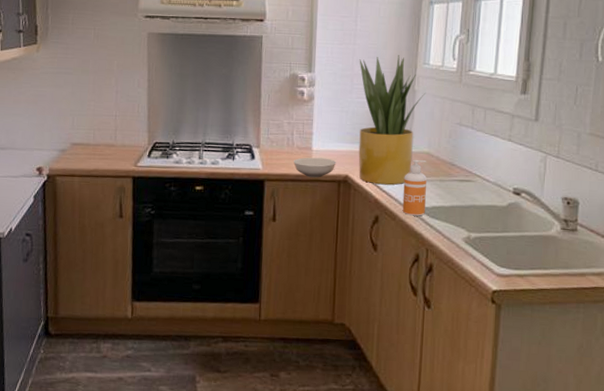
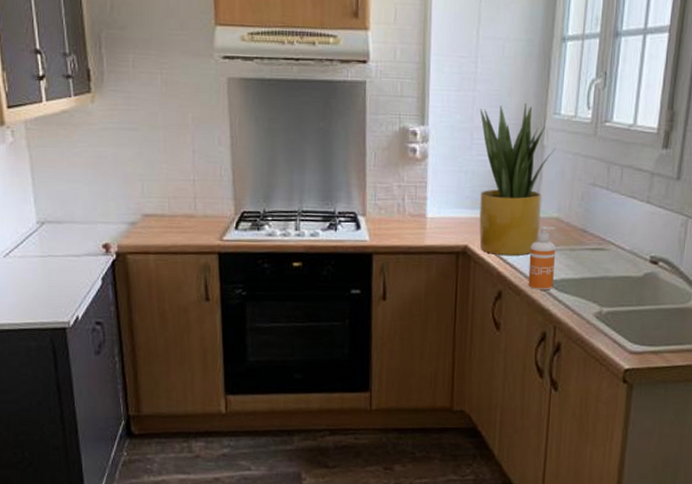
bowl: present [293,157,336,178] -> none [405,226,454,250]

